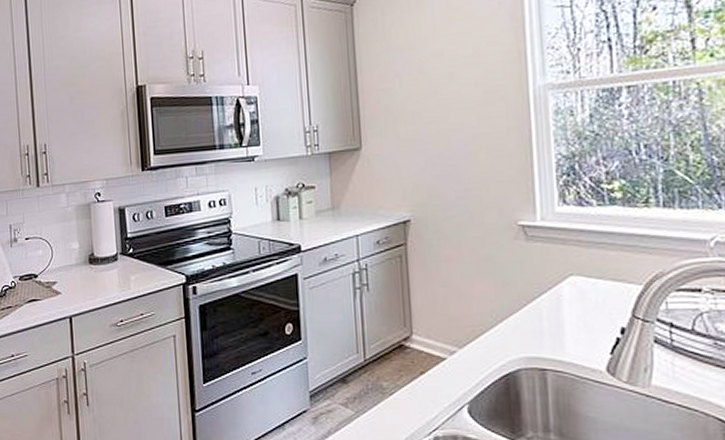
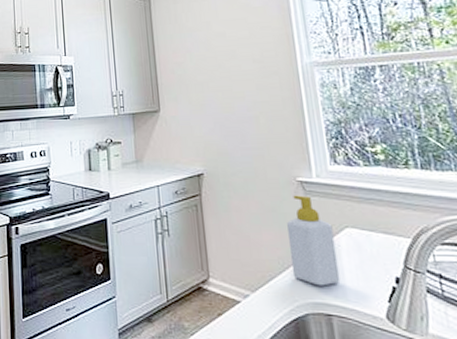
soap bottle: none [504,241,559,340] -> present [287,195,340,286]

